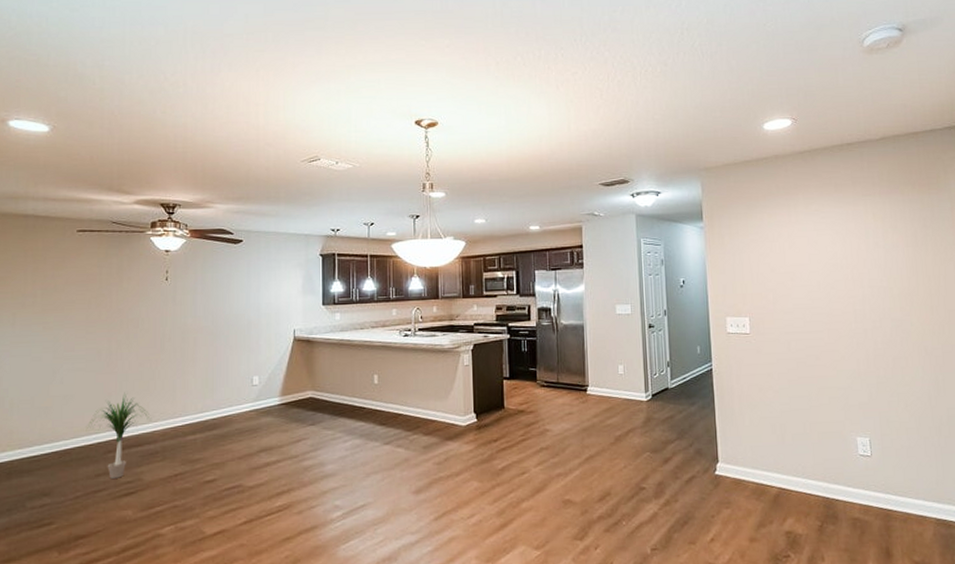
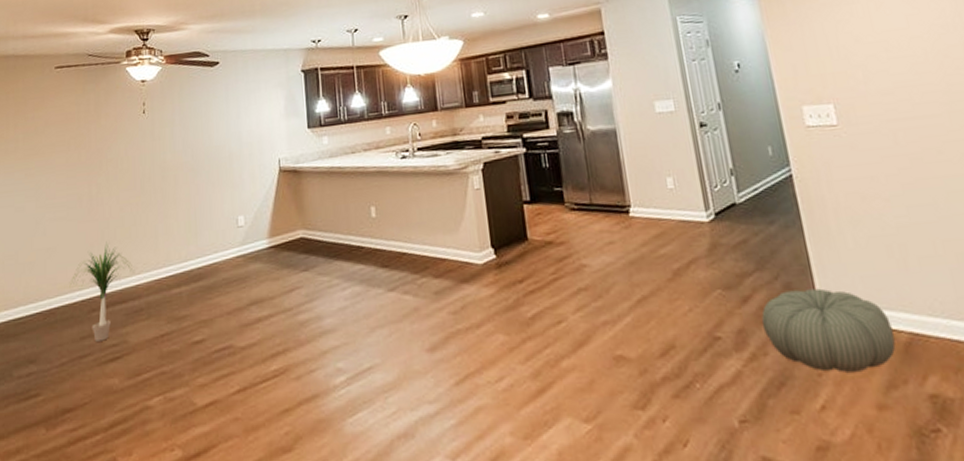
pouf: none [676,454,768,515] -> present [761,288,896,373]

